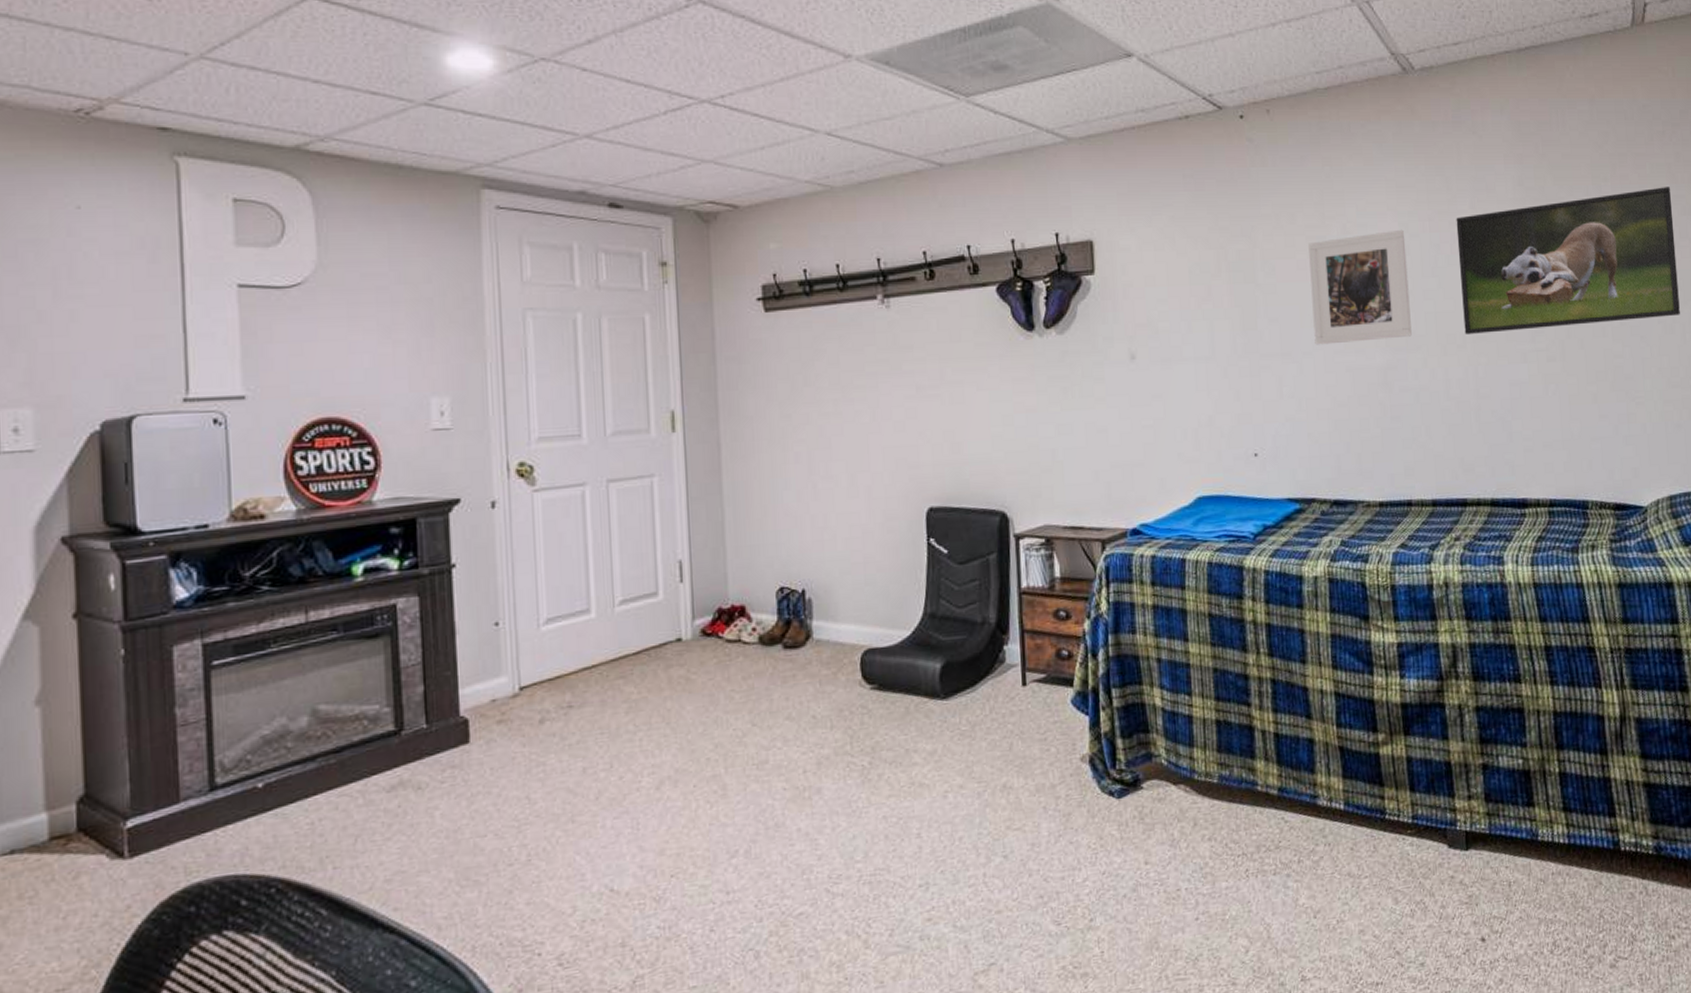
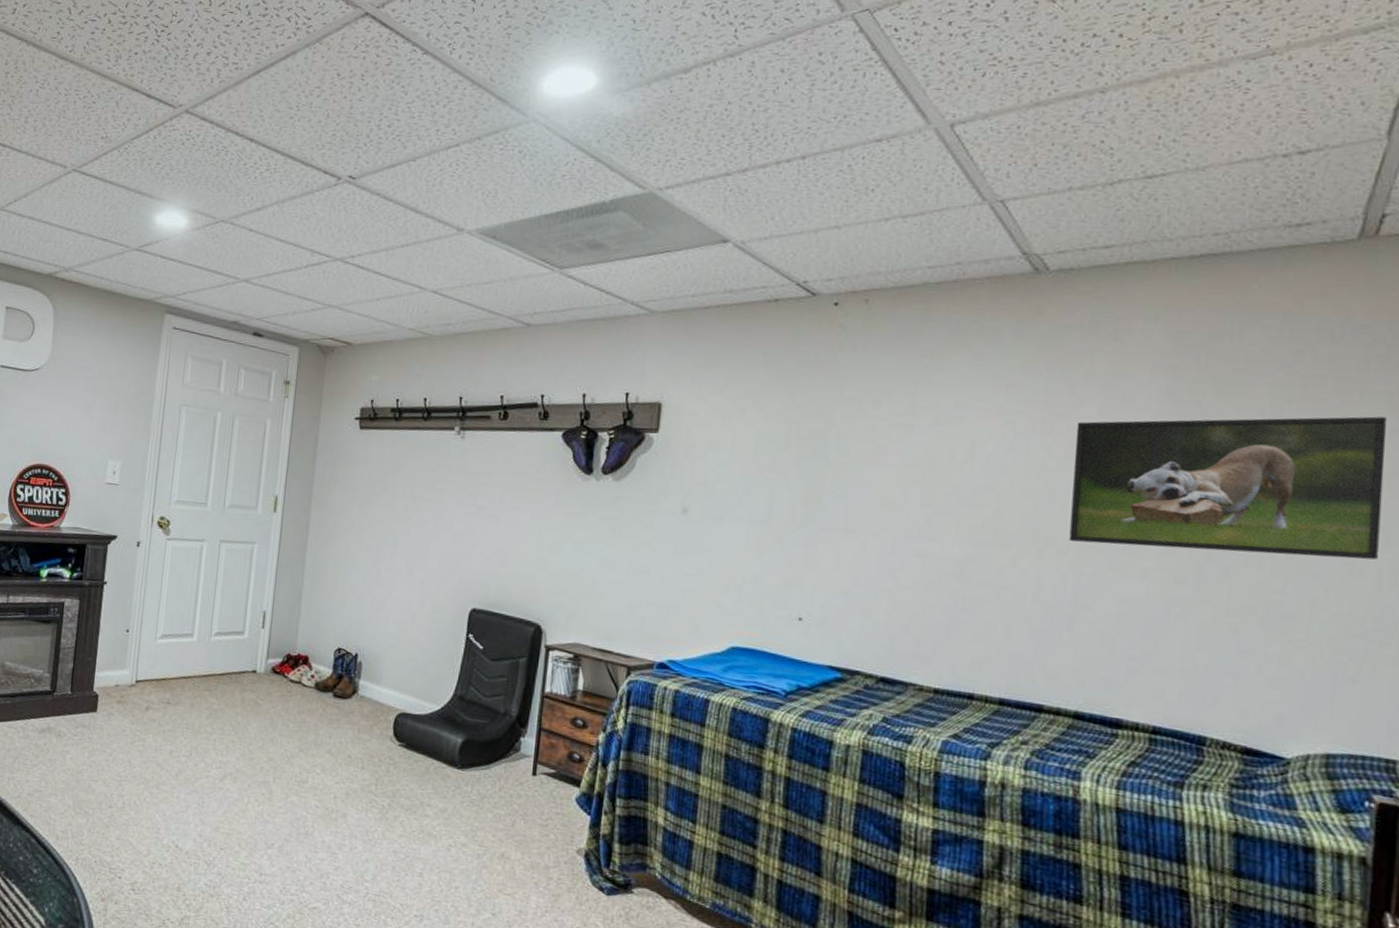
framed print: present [1307,229,1412,345] -> none [884,427,1010,534]

